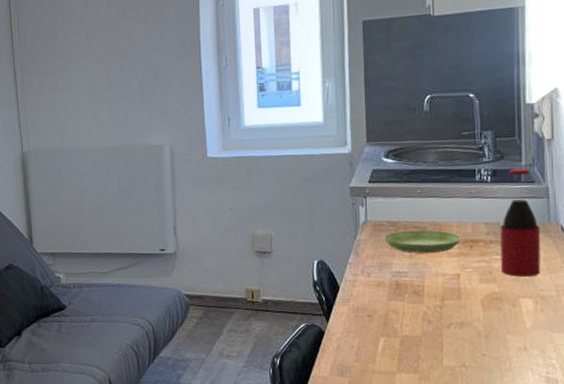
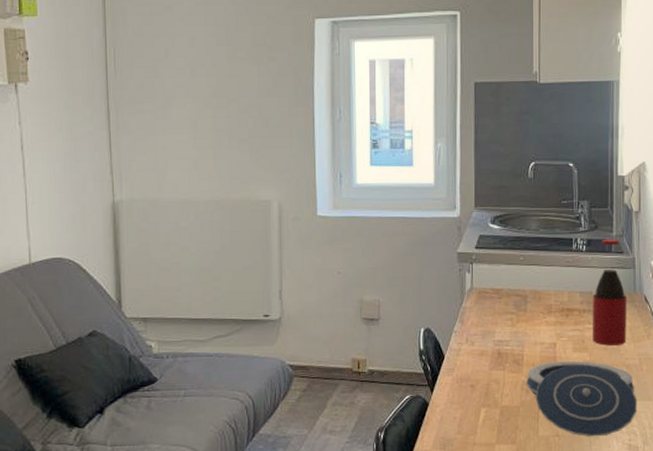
saucer: present [384,230,462,253] -> none [488,298,559,321]
bowl: none [427,292,556,369] -> present [525,361,638,437]

